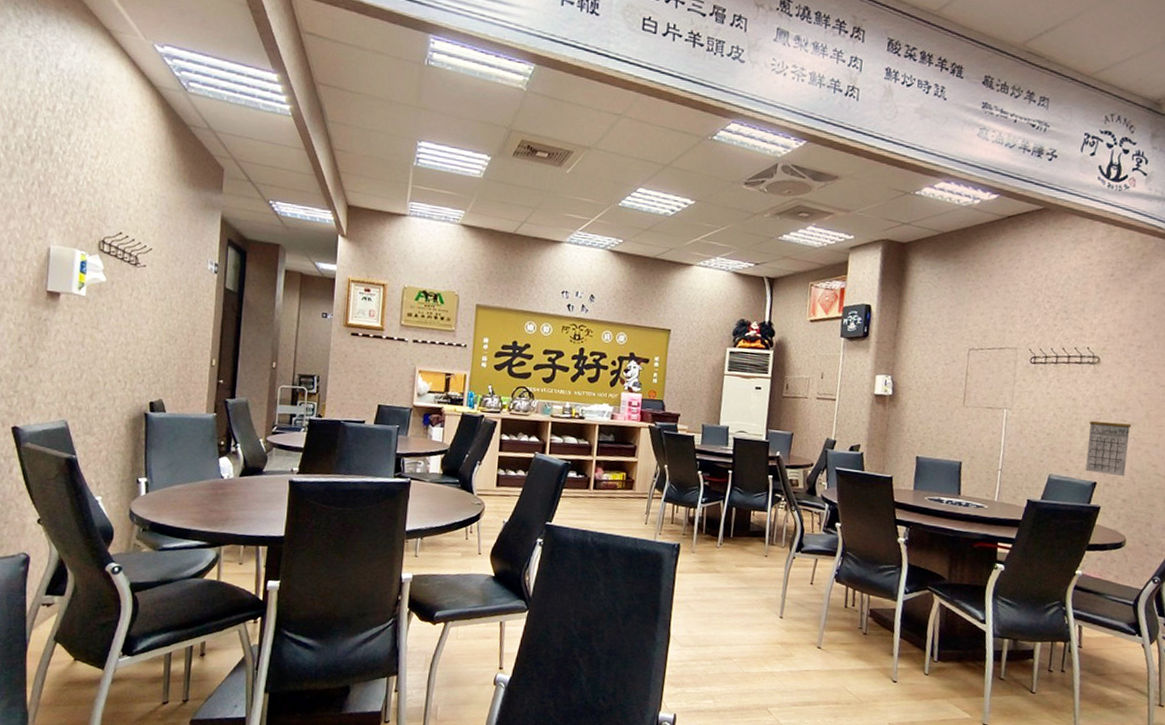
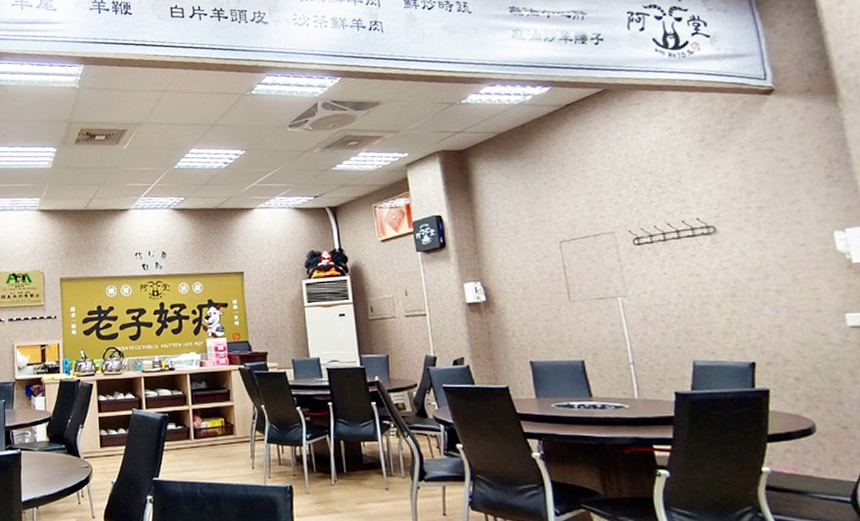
calendar: present [1085,411,1132,477] -> none [725,281,789,352]

